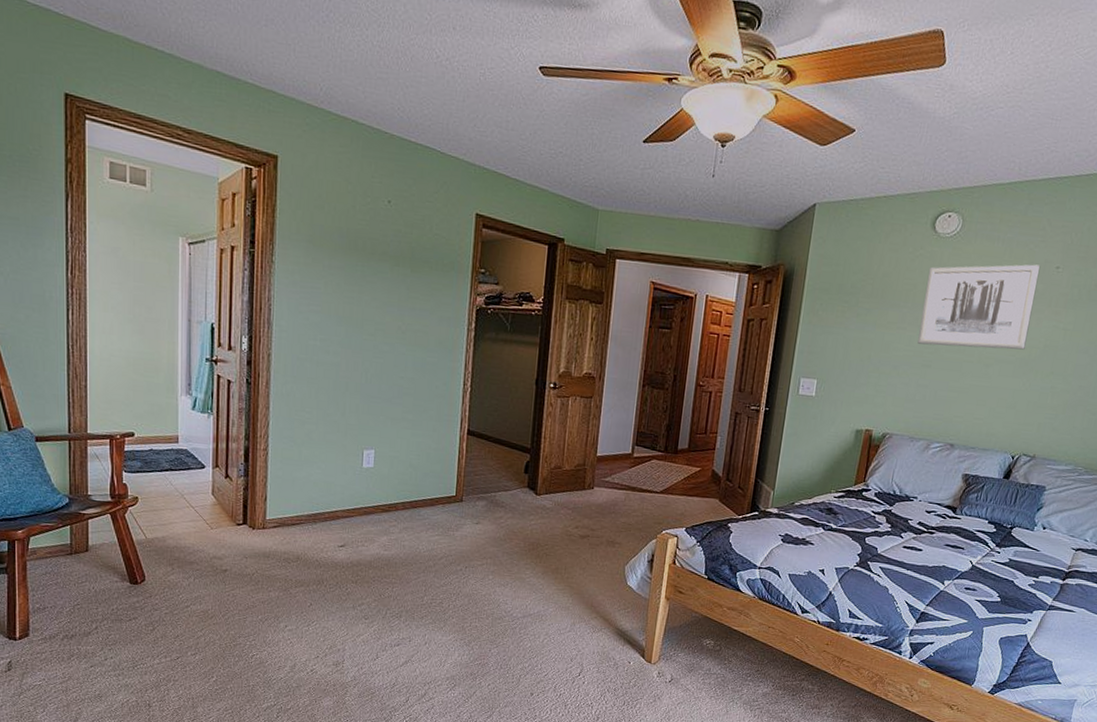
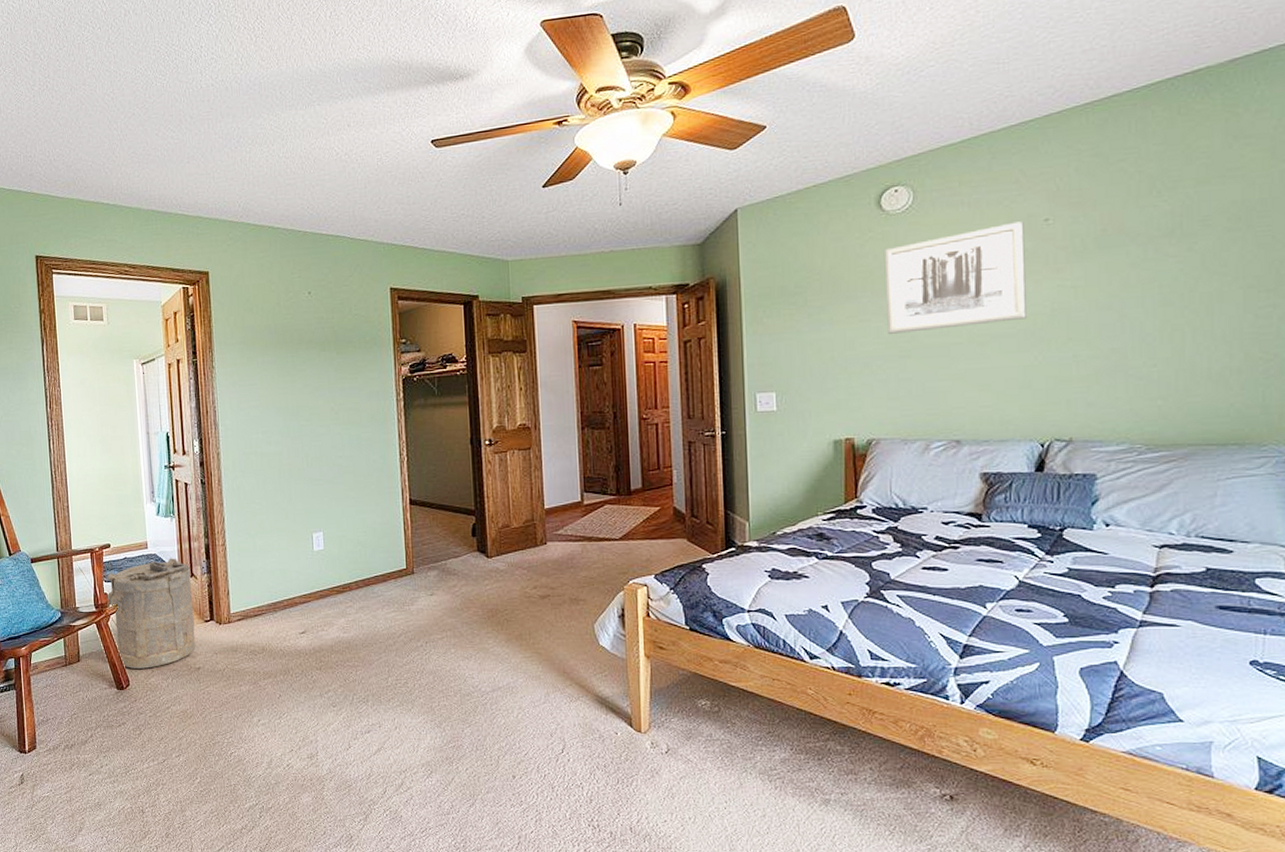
laundry hamper: none [126,456,225,566] -> present [107,558,196,669]

